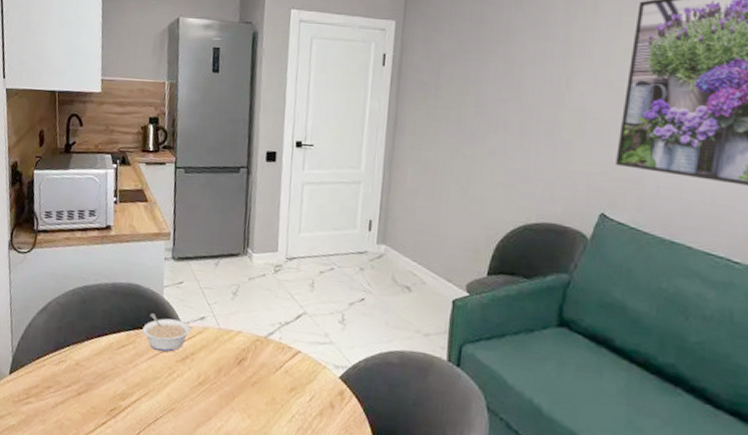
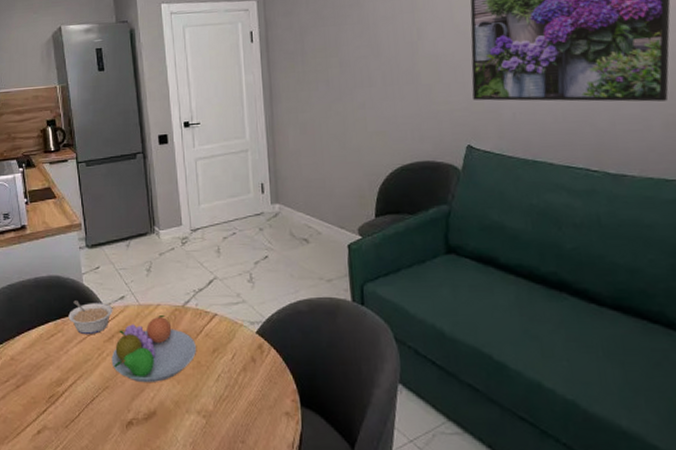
fruit bowl: none [181,342,273,413] -> present [111,314,196,383]

